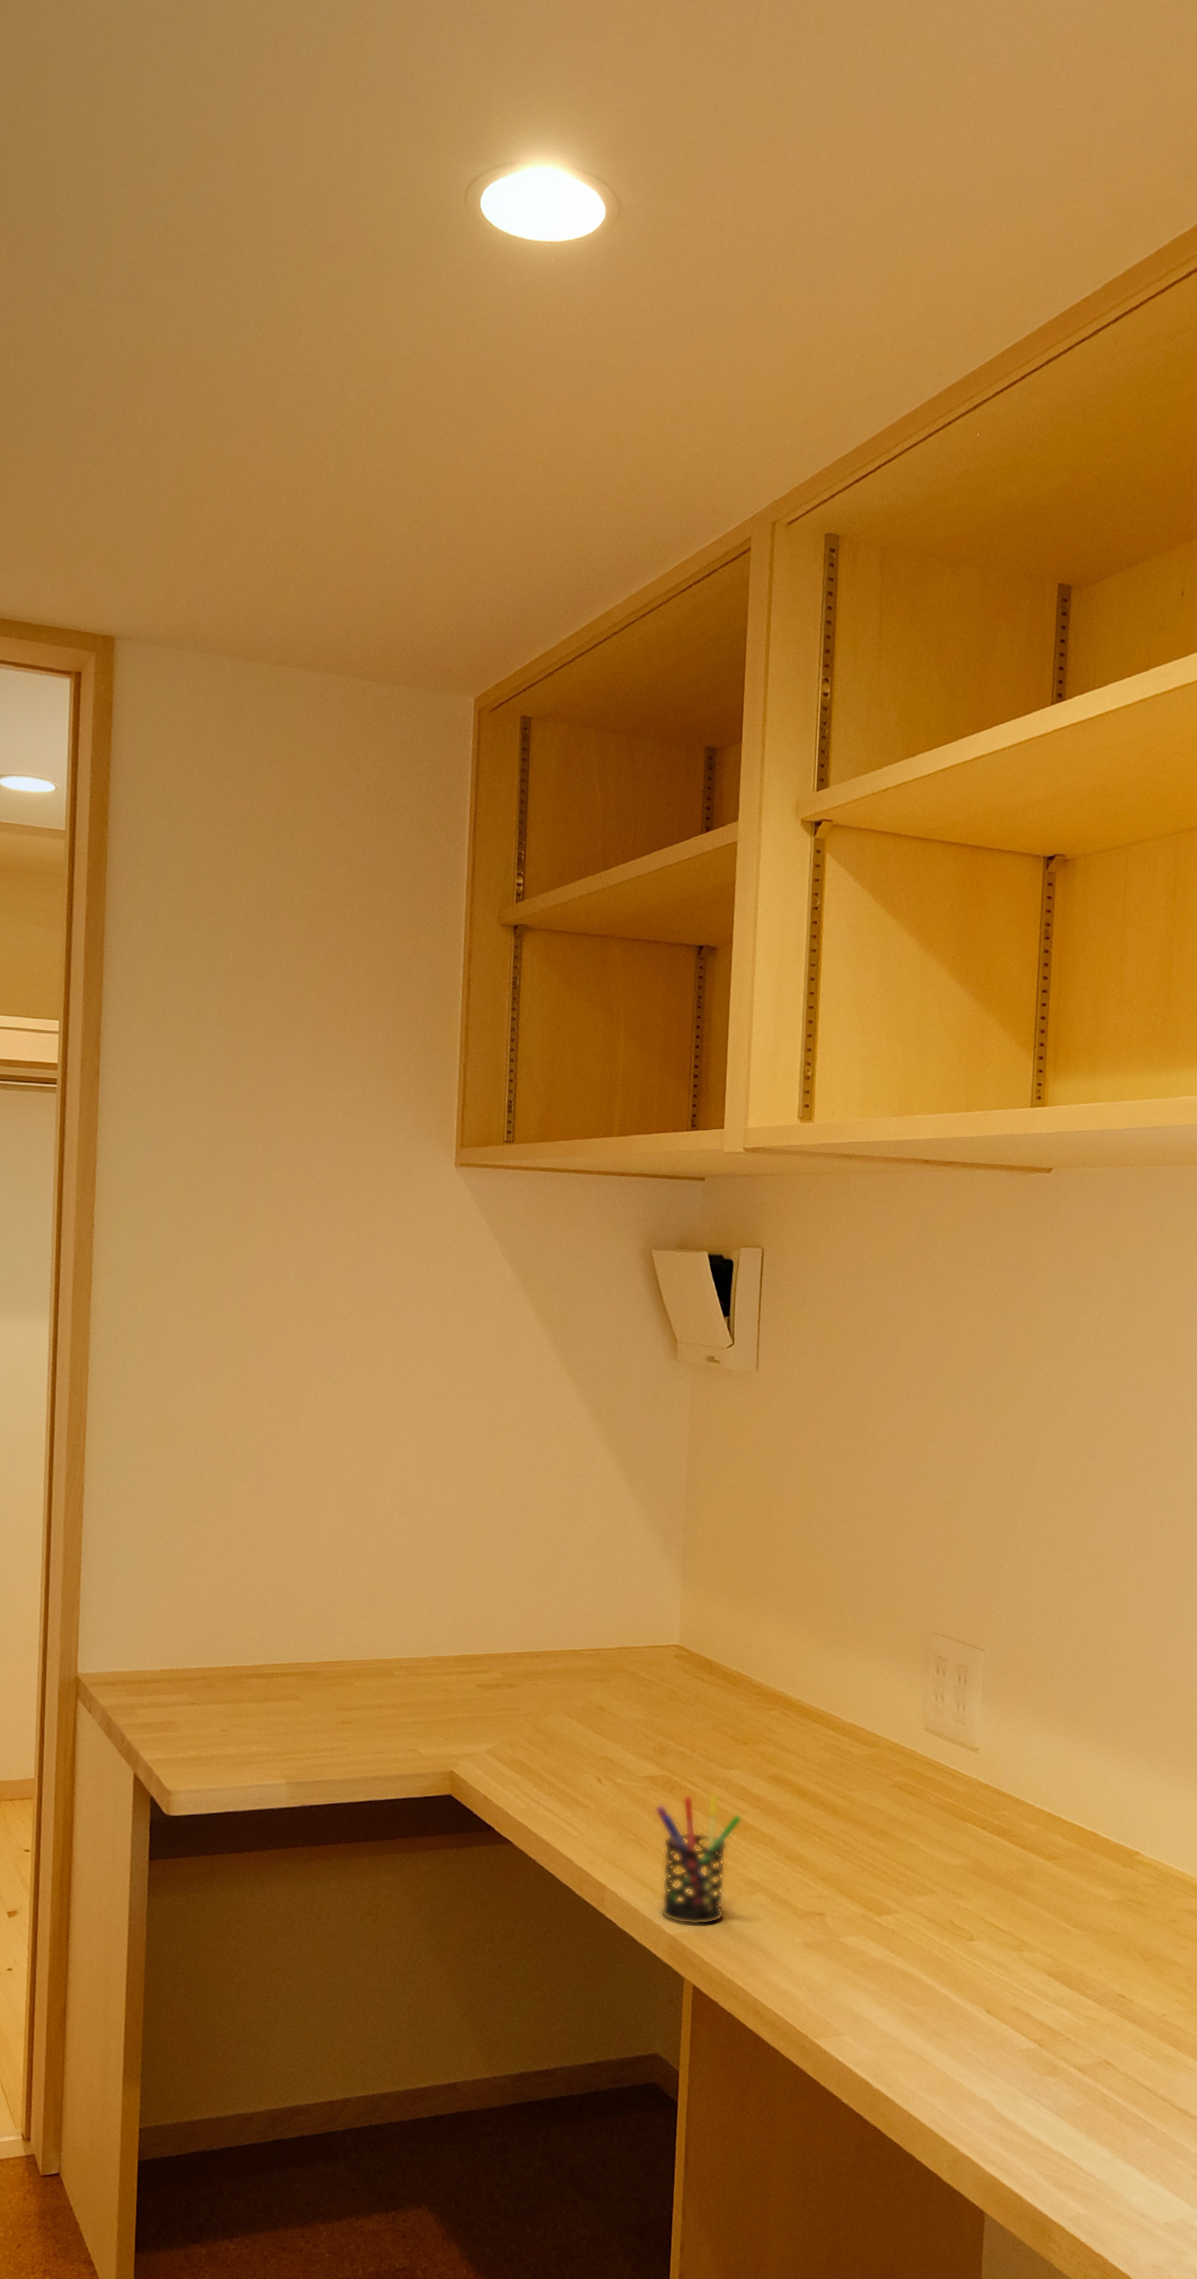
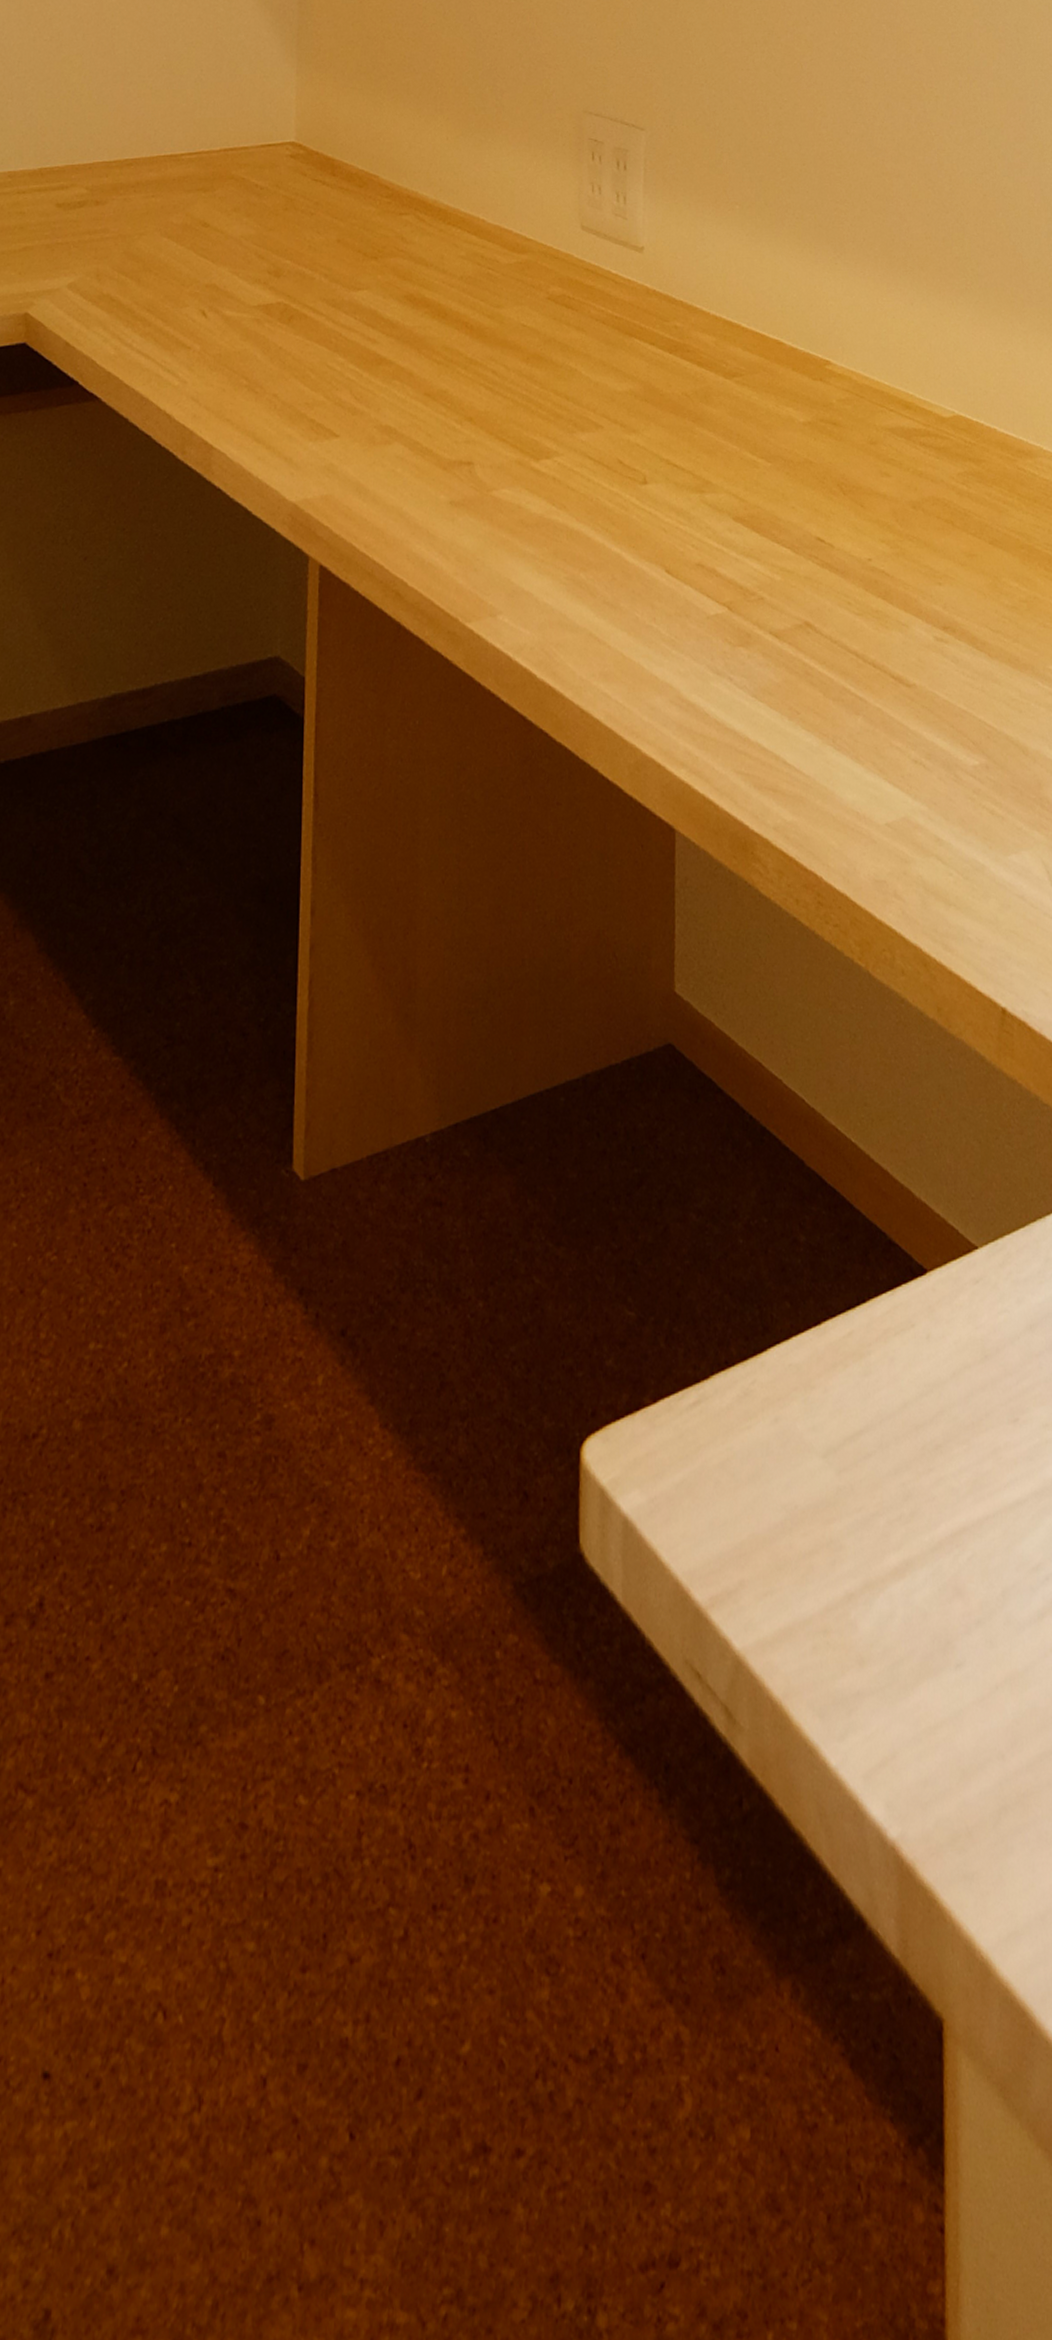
pen holder: present [654,1793,743,1926] -> none [269,321,374,489]

